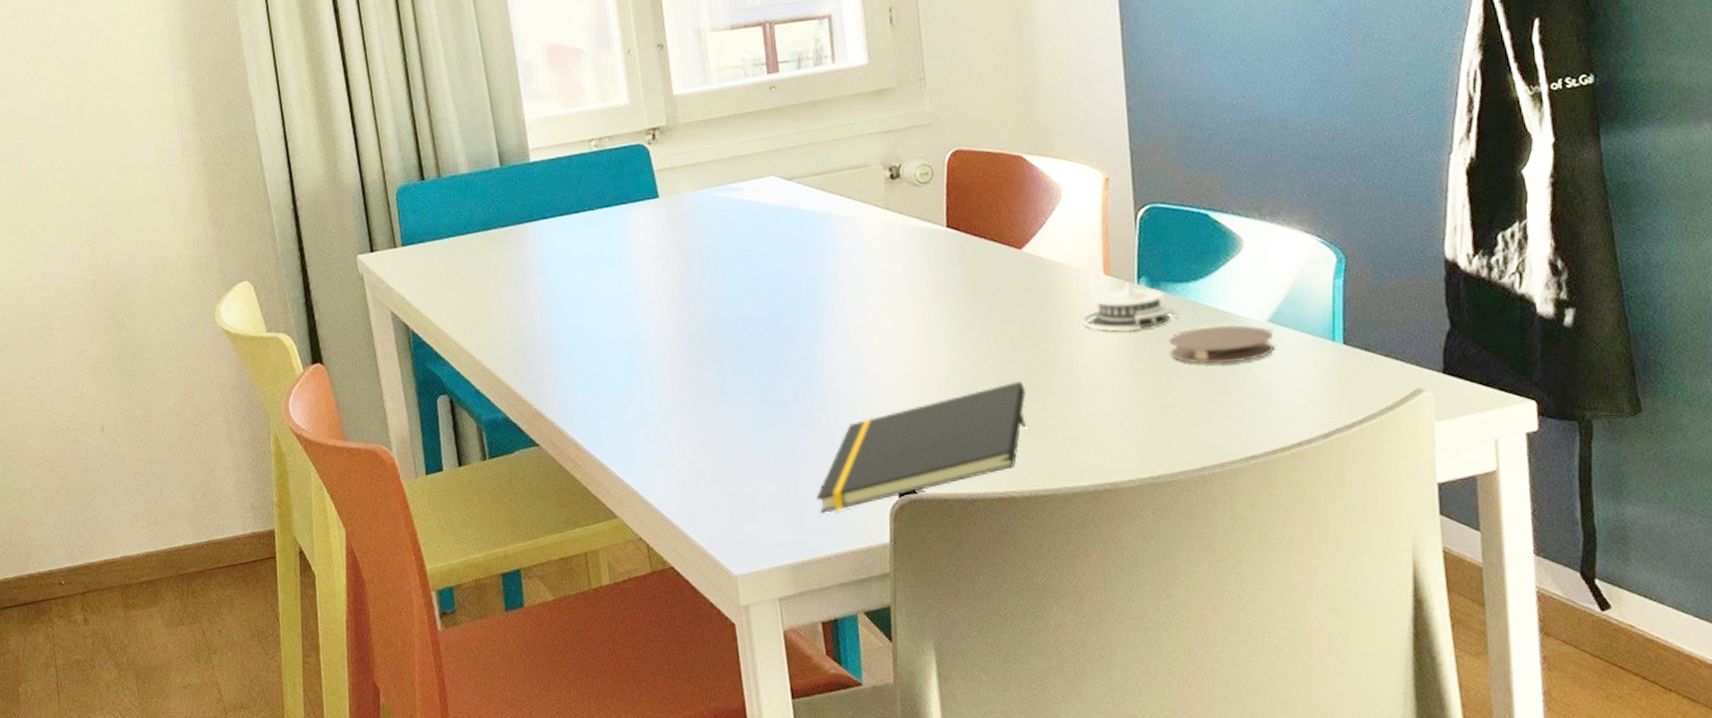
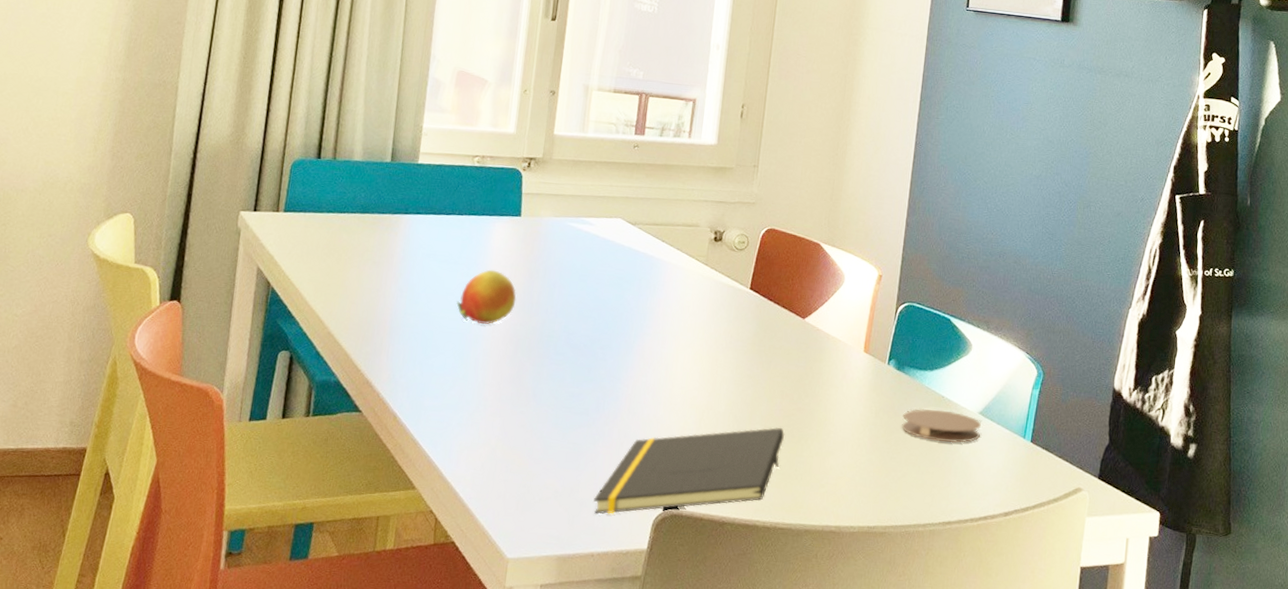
fruit: none [611,264,677,328] -> present [456,269,516,324]
architectural model: present [1082,282,1180,332] -> none [839,362,915,403]

